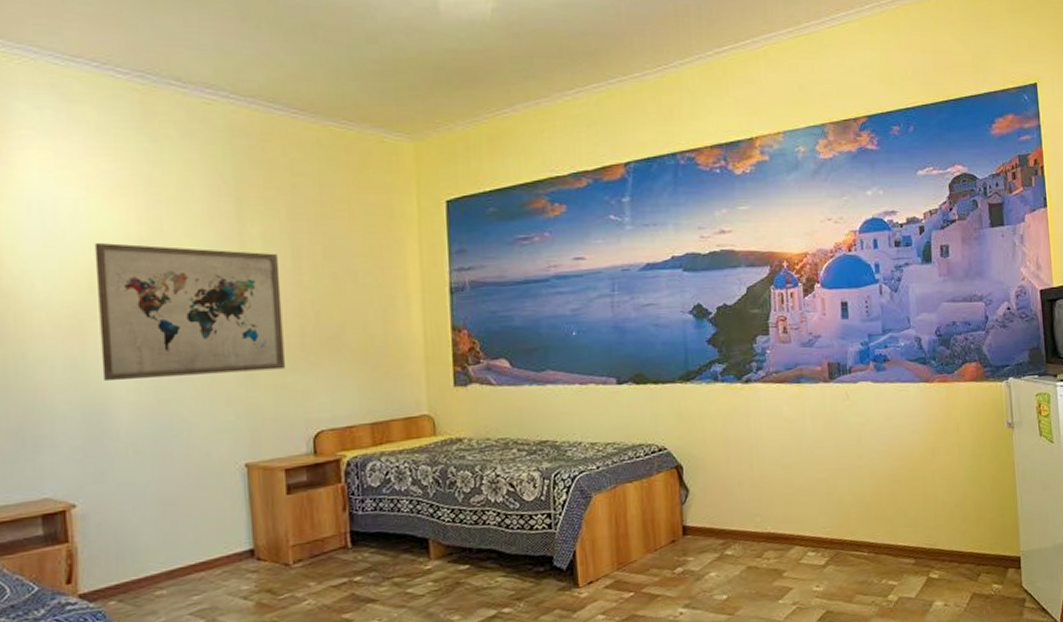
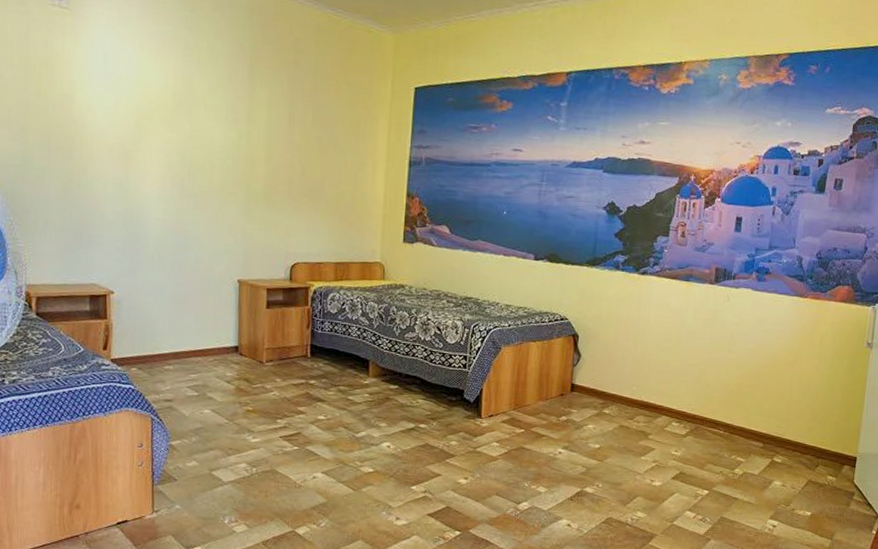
wall art: present [94,242,285,382] -> none [140,89,278,210]

